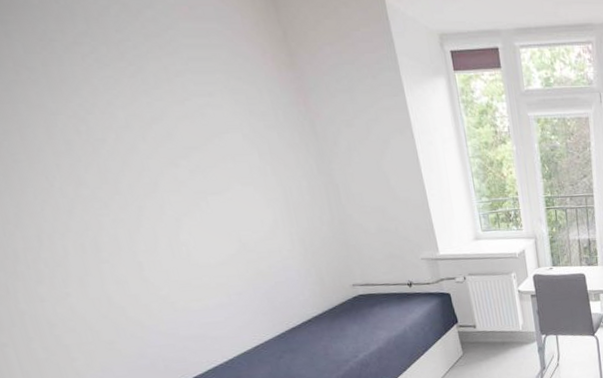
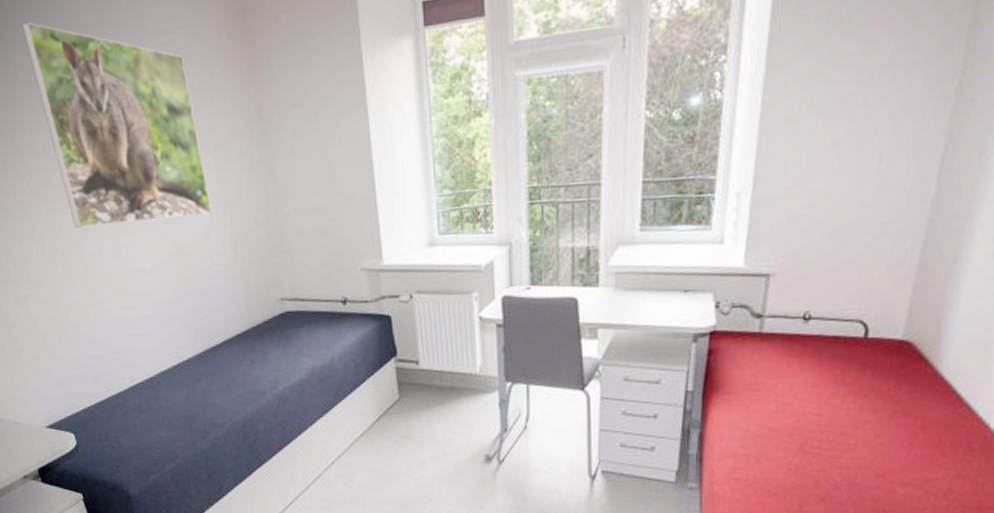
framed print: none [16,18,275,228] -> present [22,22,211,228]

